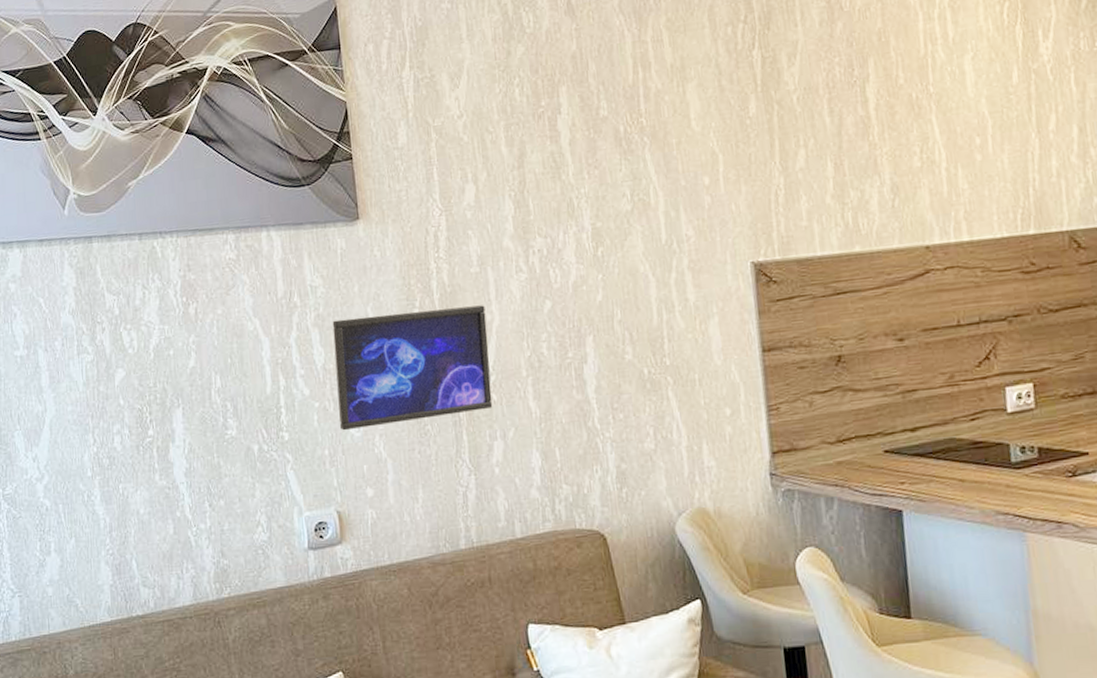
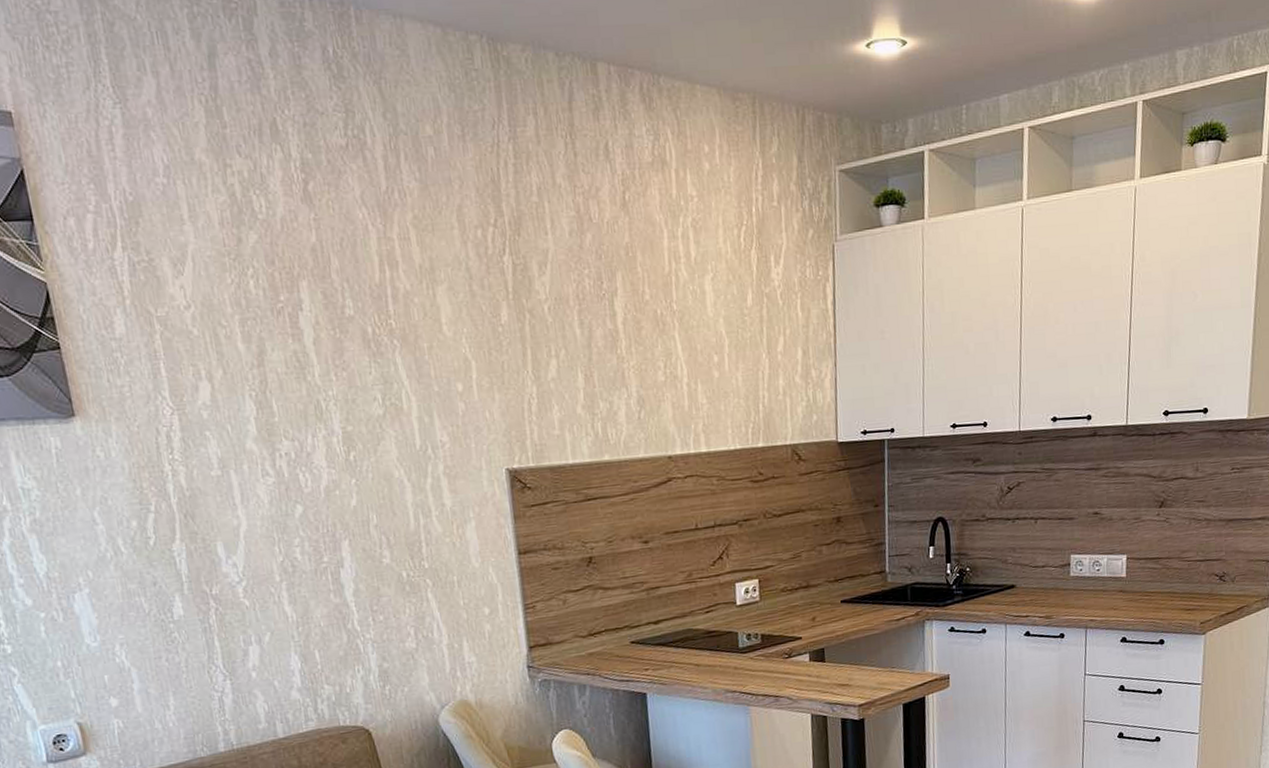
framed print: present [332,305,493,431] -> none [52,509,246,641]

